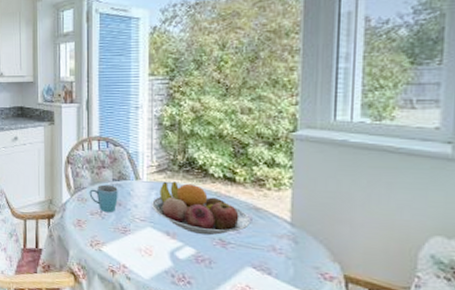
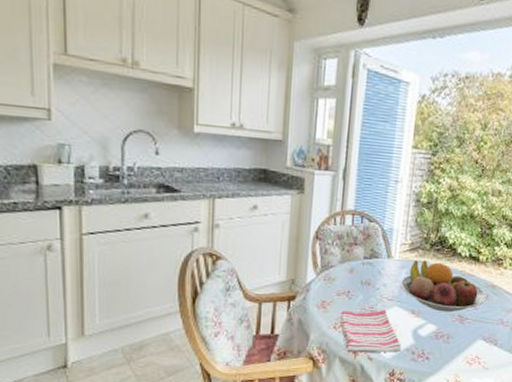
mug: present [89,184,118,212] -> none [337,262,369,292]
dish towel: none [96,229,160,274] -> present [340,309,402,353]

